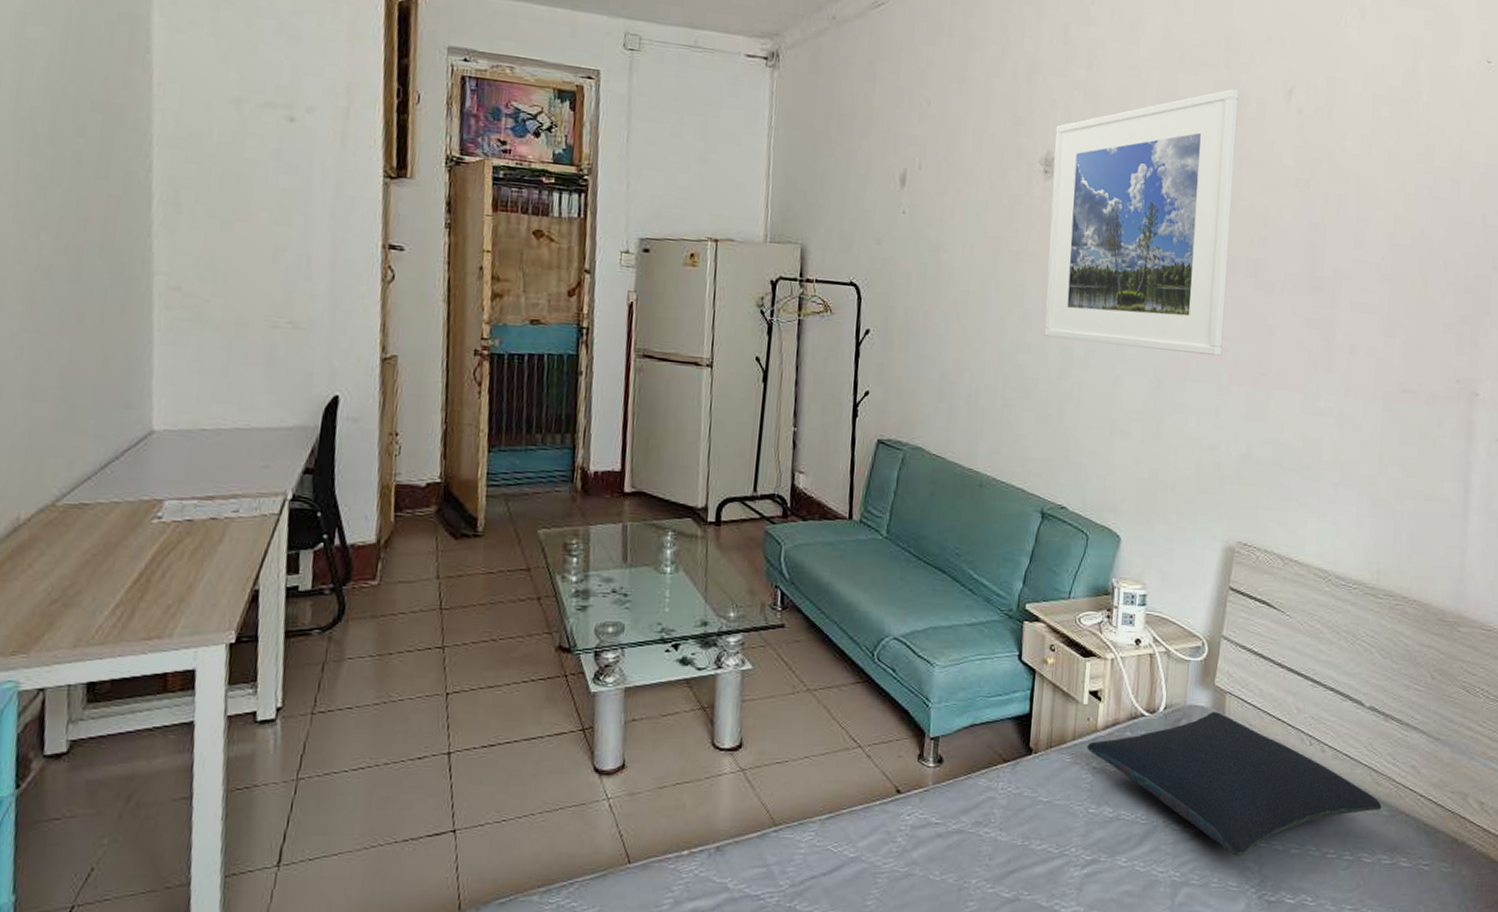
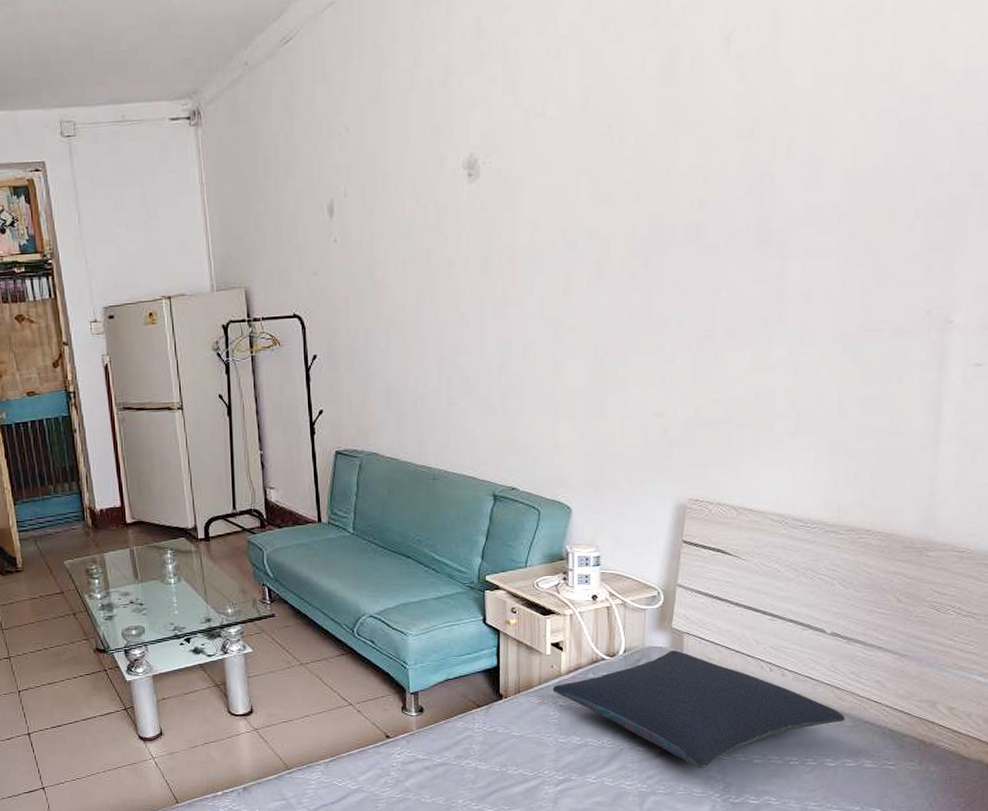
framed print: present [1044,88,1239,357] -> none [476,47,670,335]

